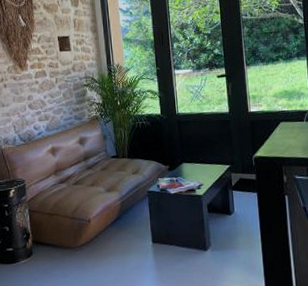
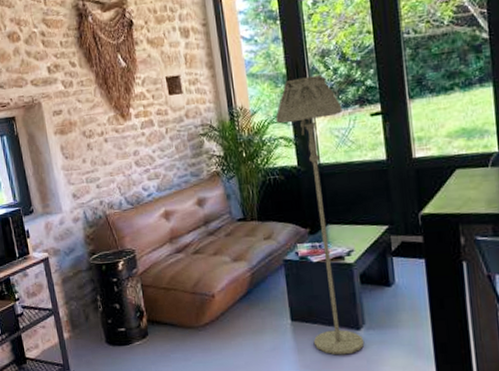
floor lamp: none [144,43,210,272] -> present [275,75,365,355]

